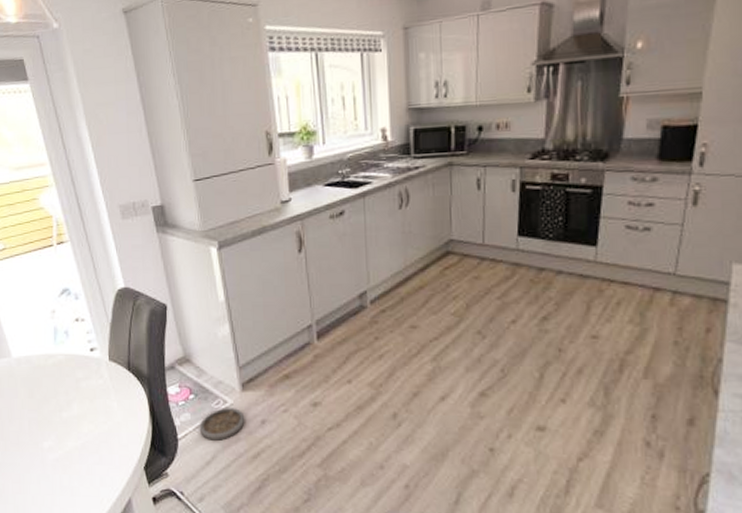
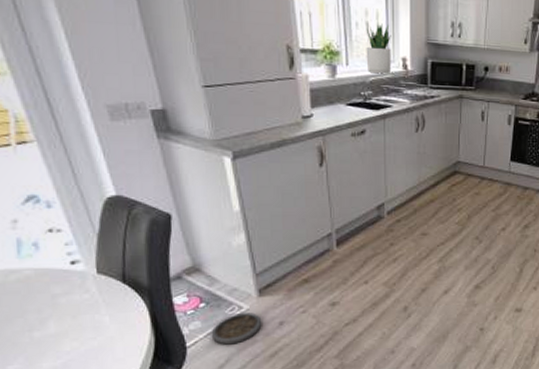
planter: none [342,95,370,150] -> present [366,23,392,74]

